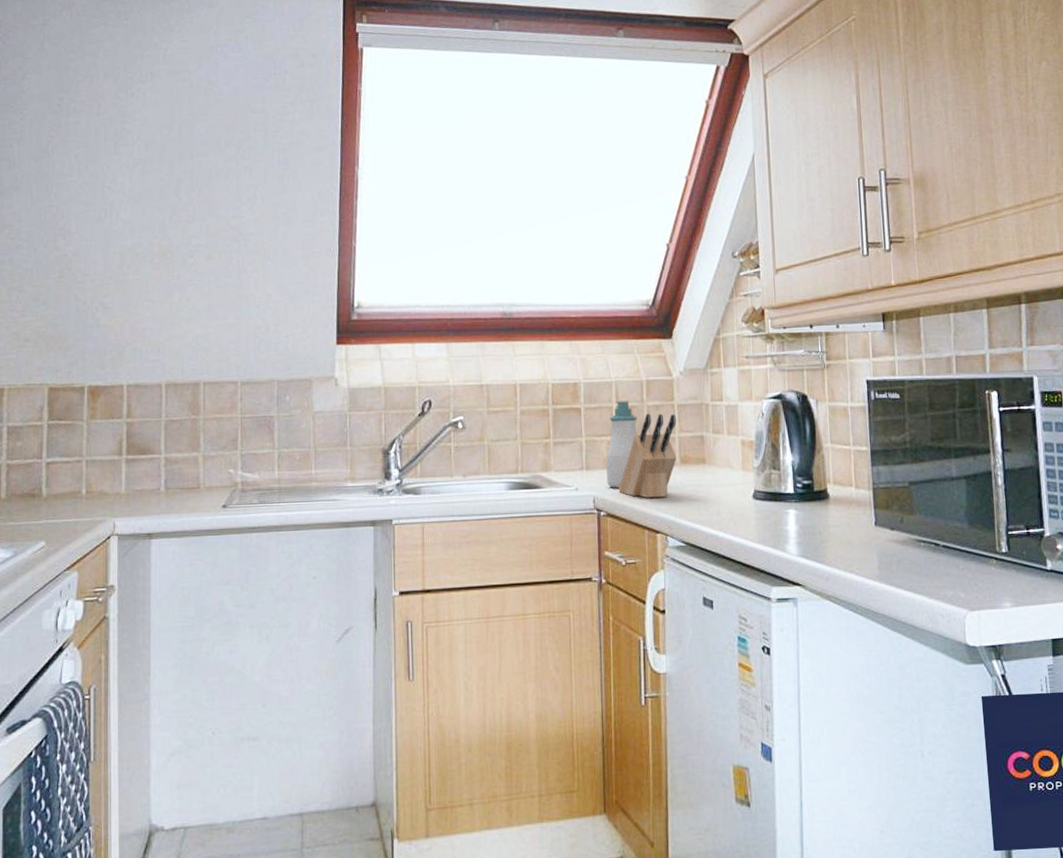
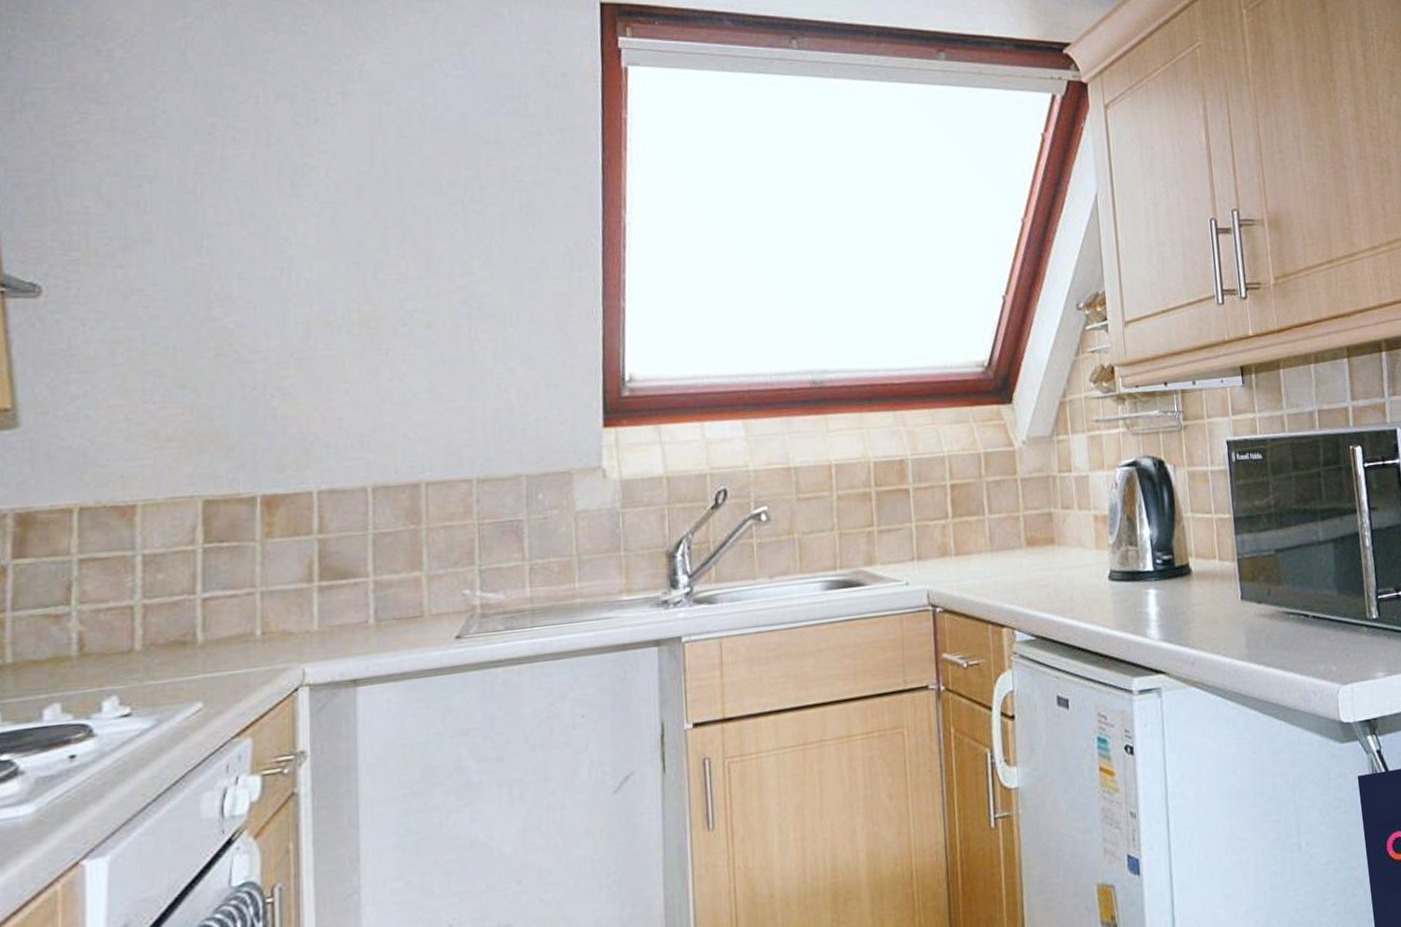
soap bottle: present [606,401,637,488] -> none [941,477,975,579]
knife block: present [618,413,677,498] -> none [955,490,1022,588]

